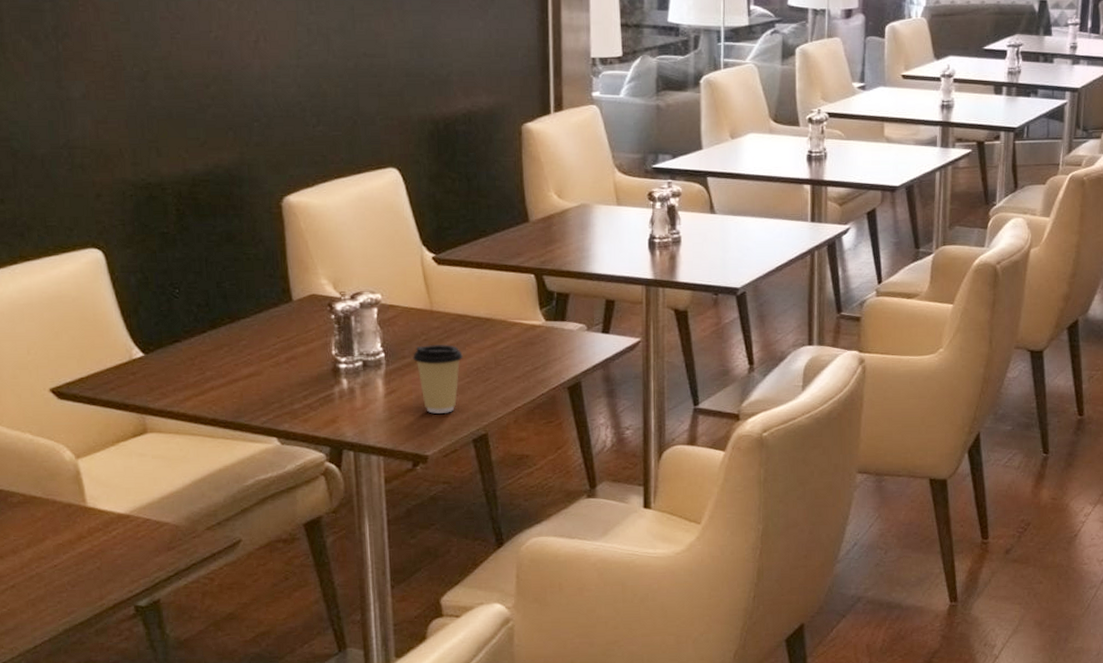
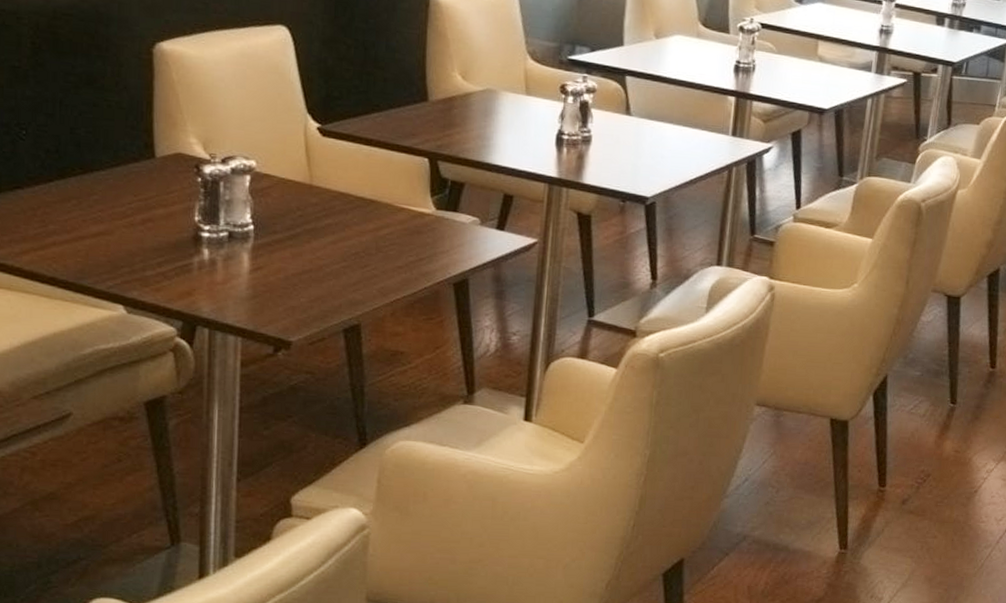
coffee cup: present [413,345,463,414] -> none [285,221,341,298]

